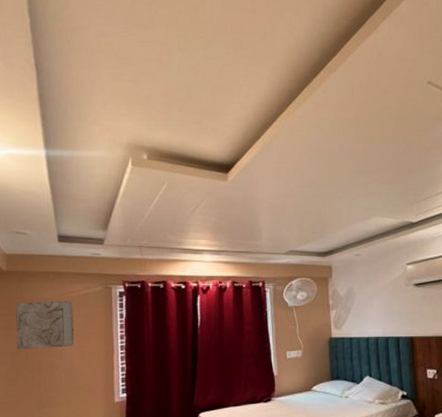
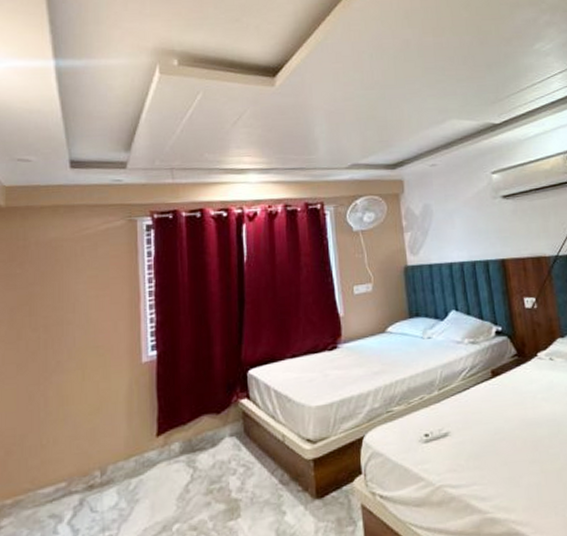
relief panel: present [16,300,75,350] -> none [17,239,91,304]

